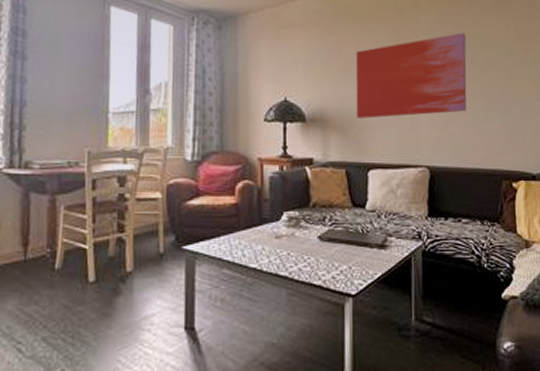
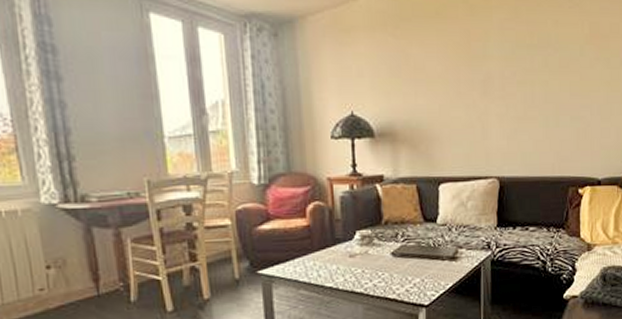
wall art: present [355,33,467,119] -> none [424,31,539,130]

